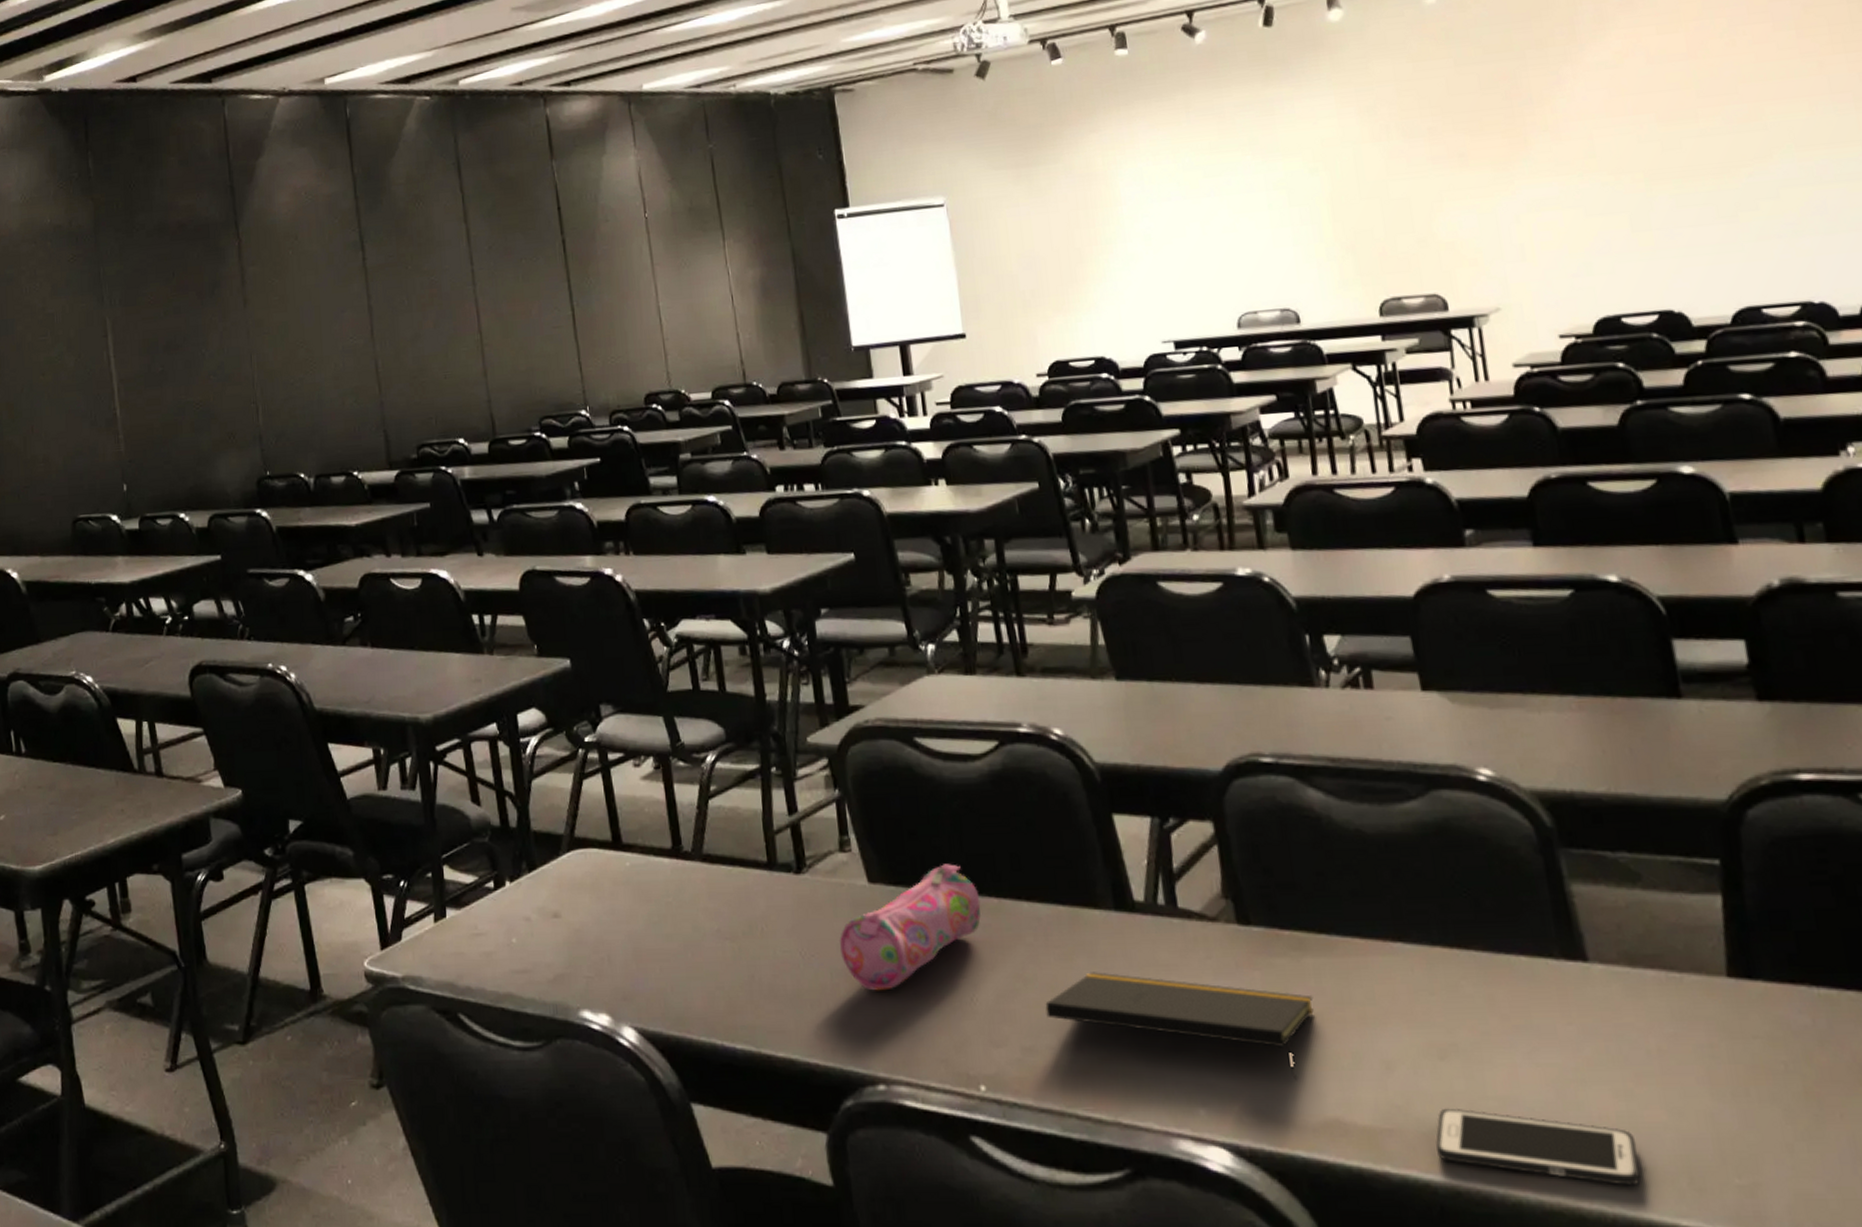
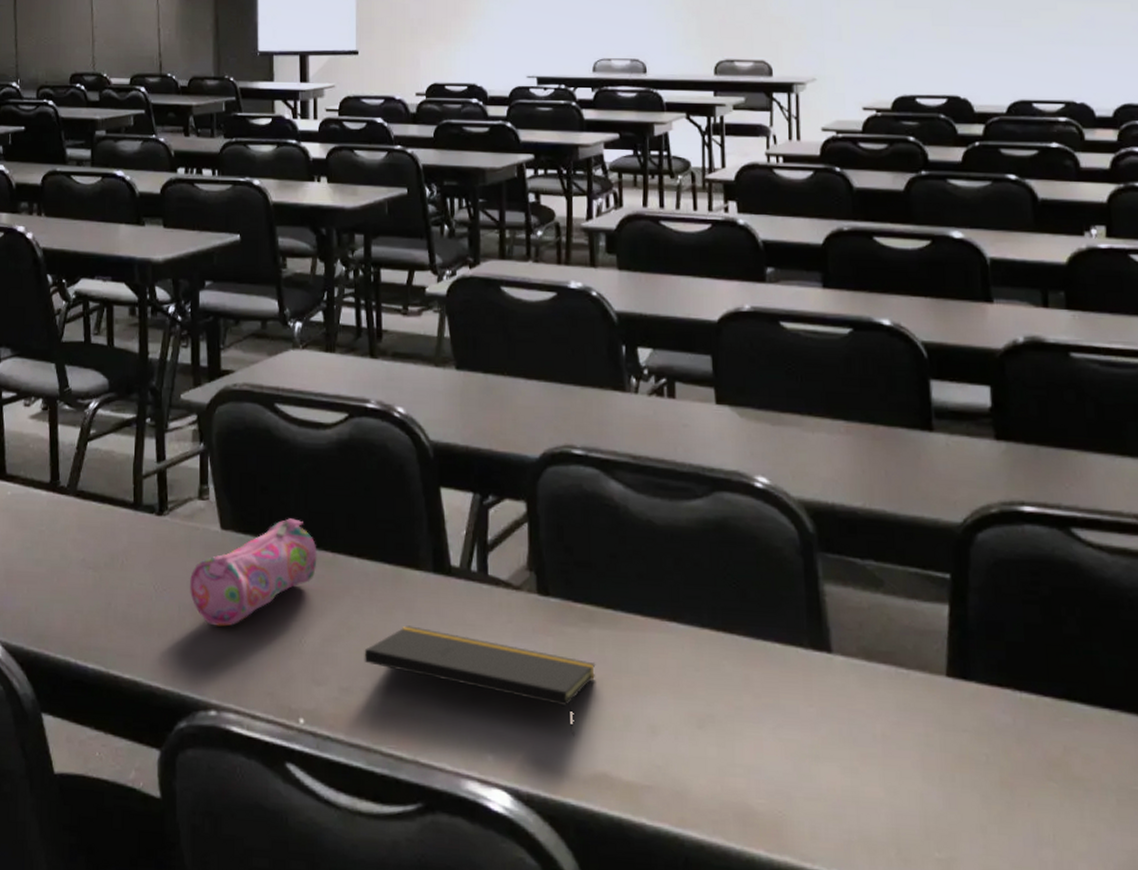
cell phone: present [1436,1107,1641,1186] -> none [687,771,857,852]

